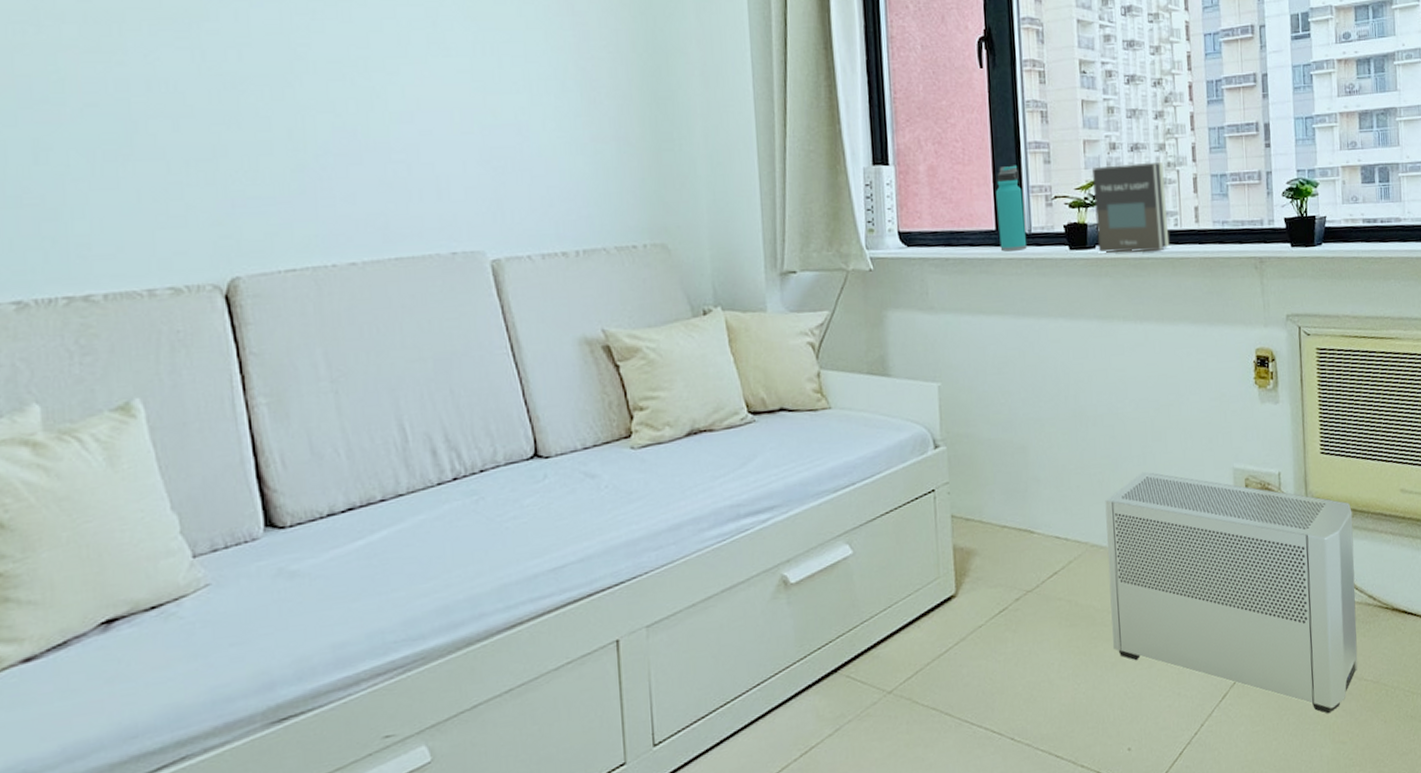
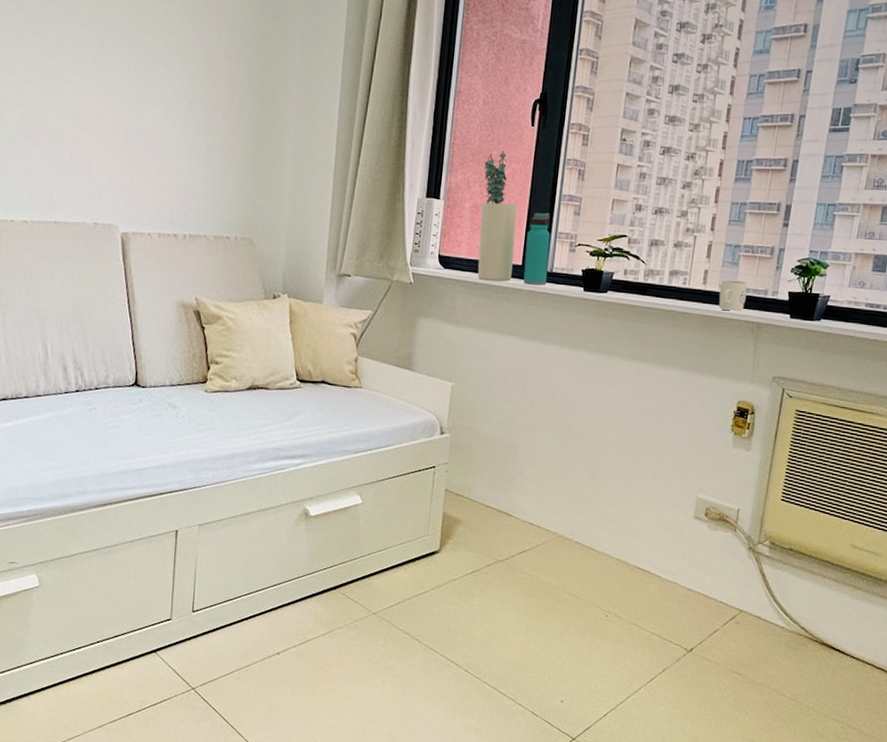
vase: none [934,100,986,255] -> present [478,150,517,282]
books: present [1092,161,1170,253] -> none [609,223,683,304]
air purifier: present [1105,471,1358,714] -> none [562,485,801,715]
mug: none [1214,213,1243,249] -> present [718,280,747,312]

